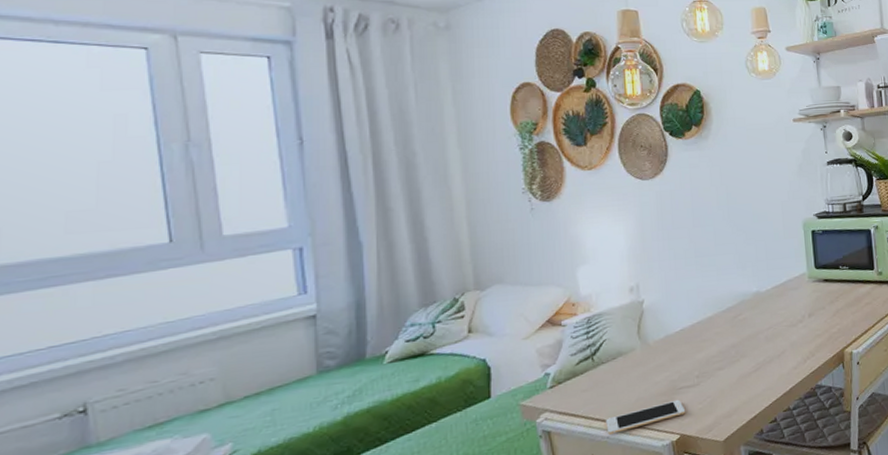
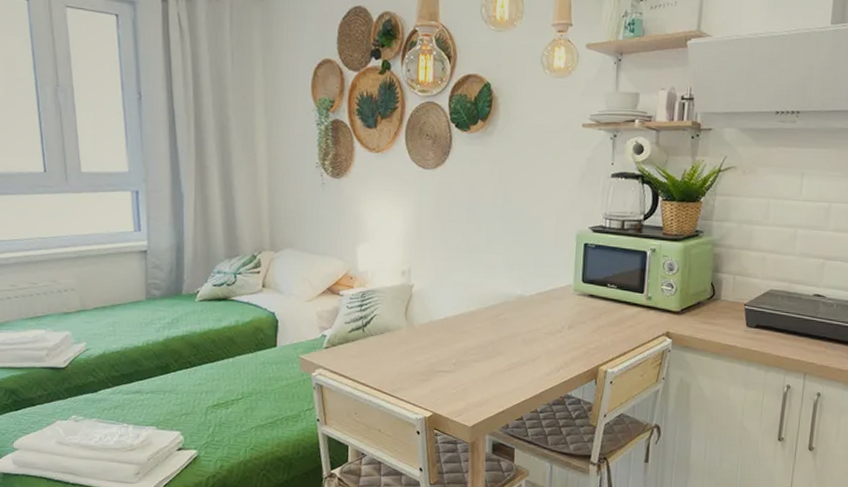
cell phone: present [606,399,686,435] -> none [369,381,440,399]

